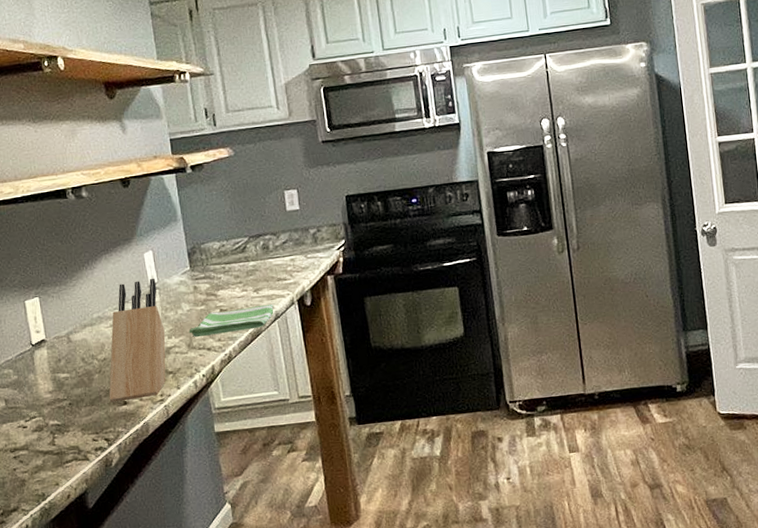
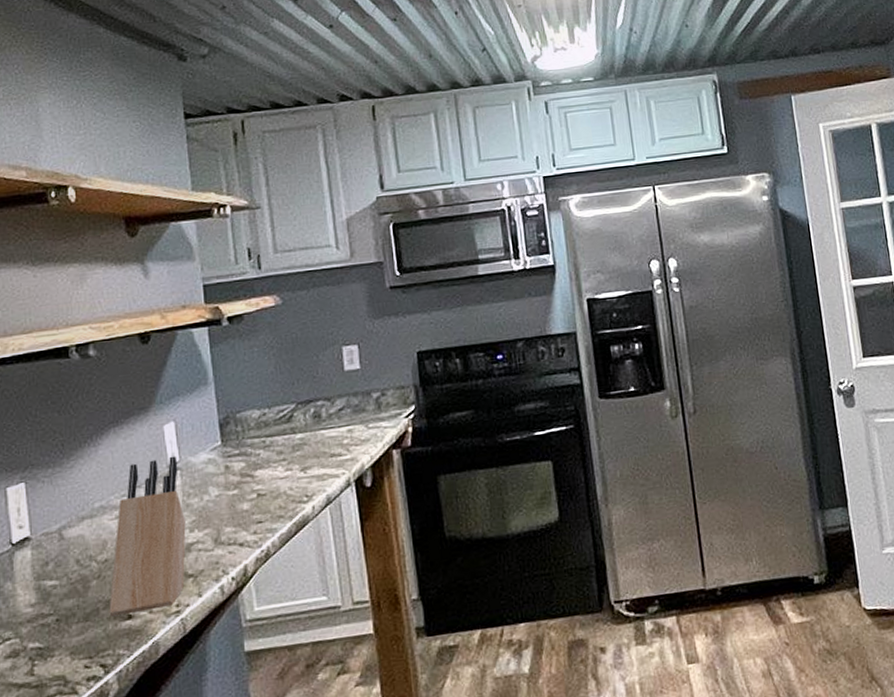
dish towel: present [189,304,274,338] -> none [216,485,325,530]

